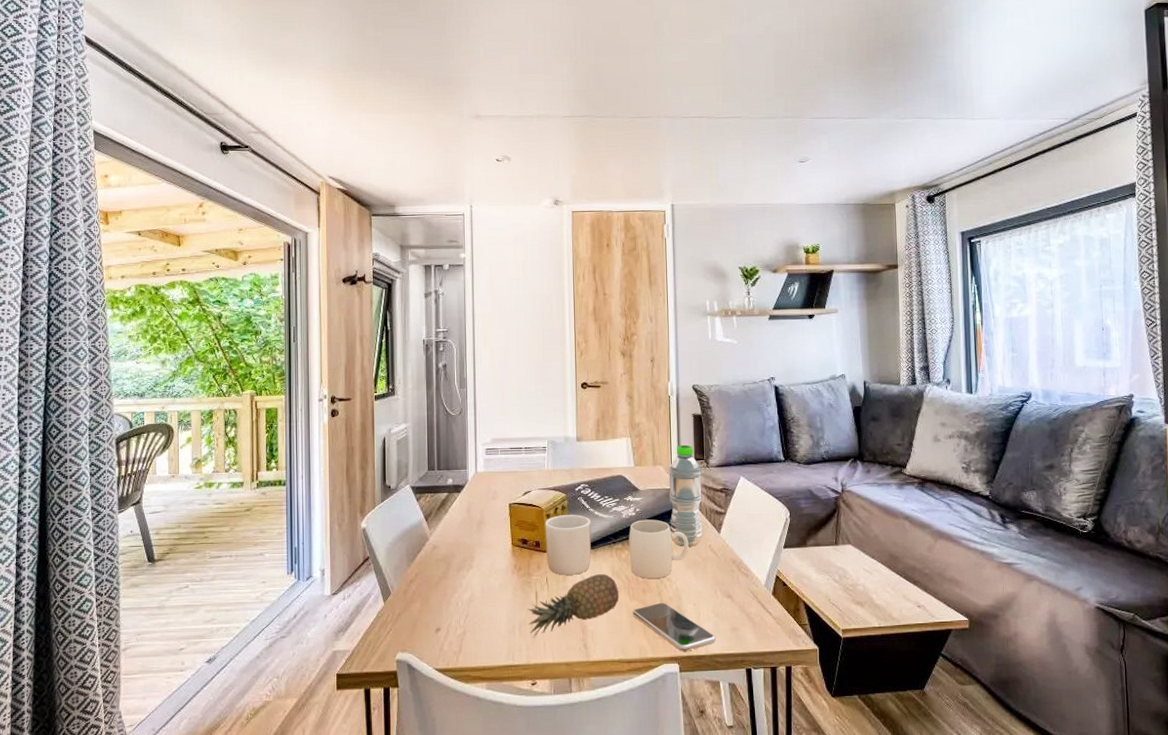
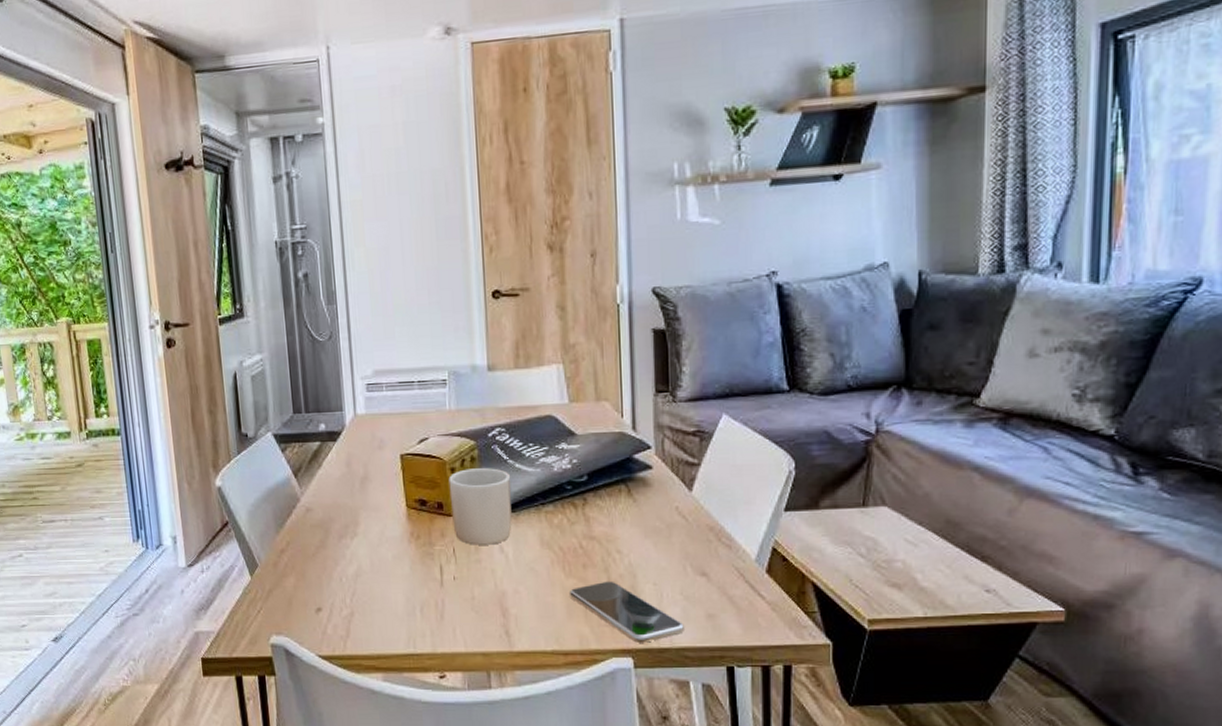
fruit: present [527,574,620,636] -> none [430,544,551,620]
mug: present [629,519,689,579] -> none [562,473,647,550]
water bottle: present [669,444,703,547] -> none [618,371,667,509]

